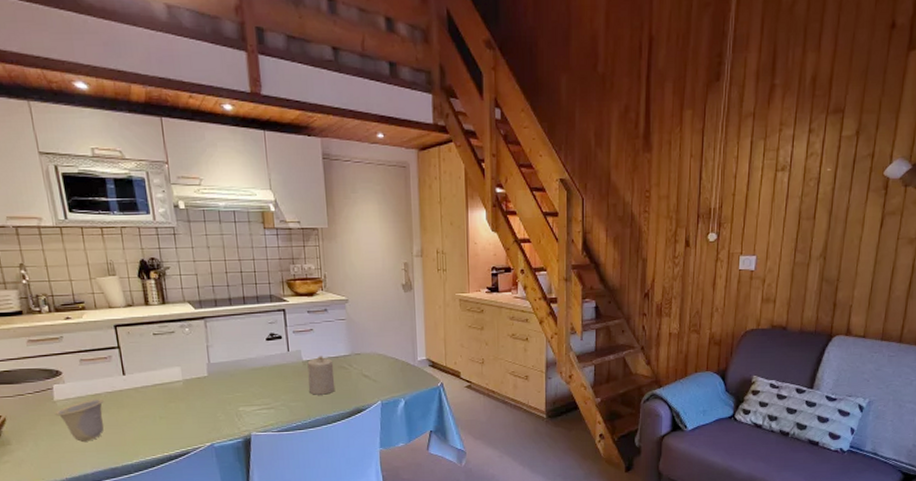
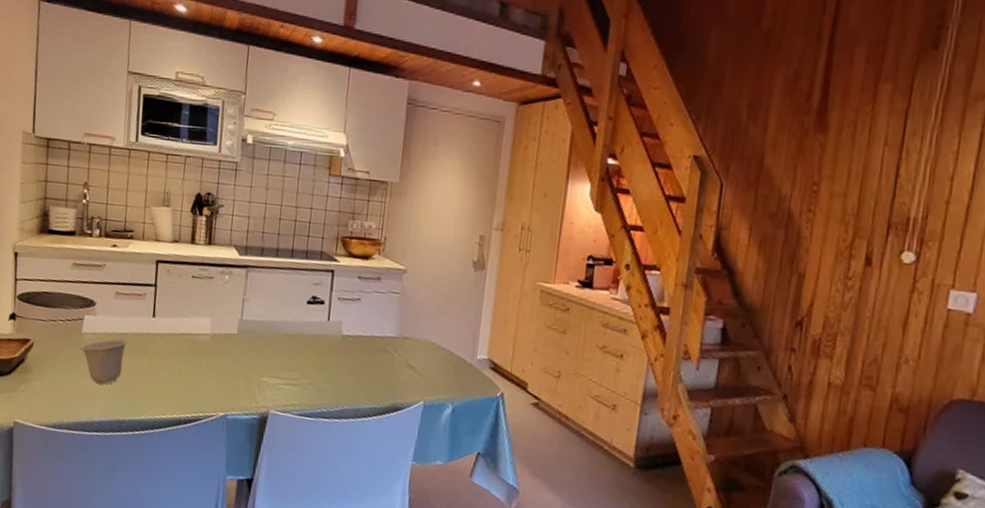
candle: present [307,356,335,395] -> none [343,332,377,381]

